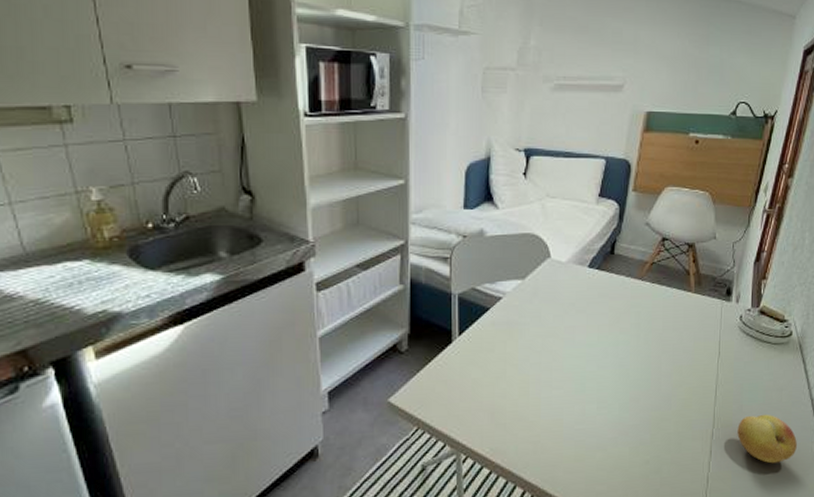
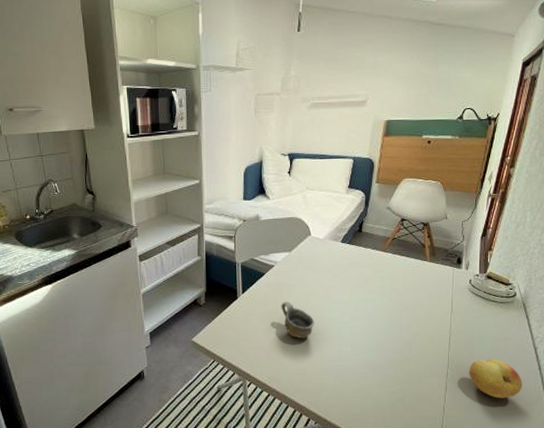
cup: none [509,346,552,395] -> present [281,302,315,338]

